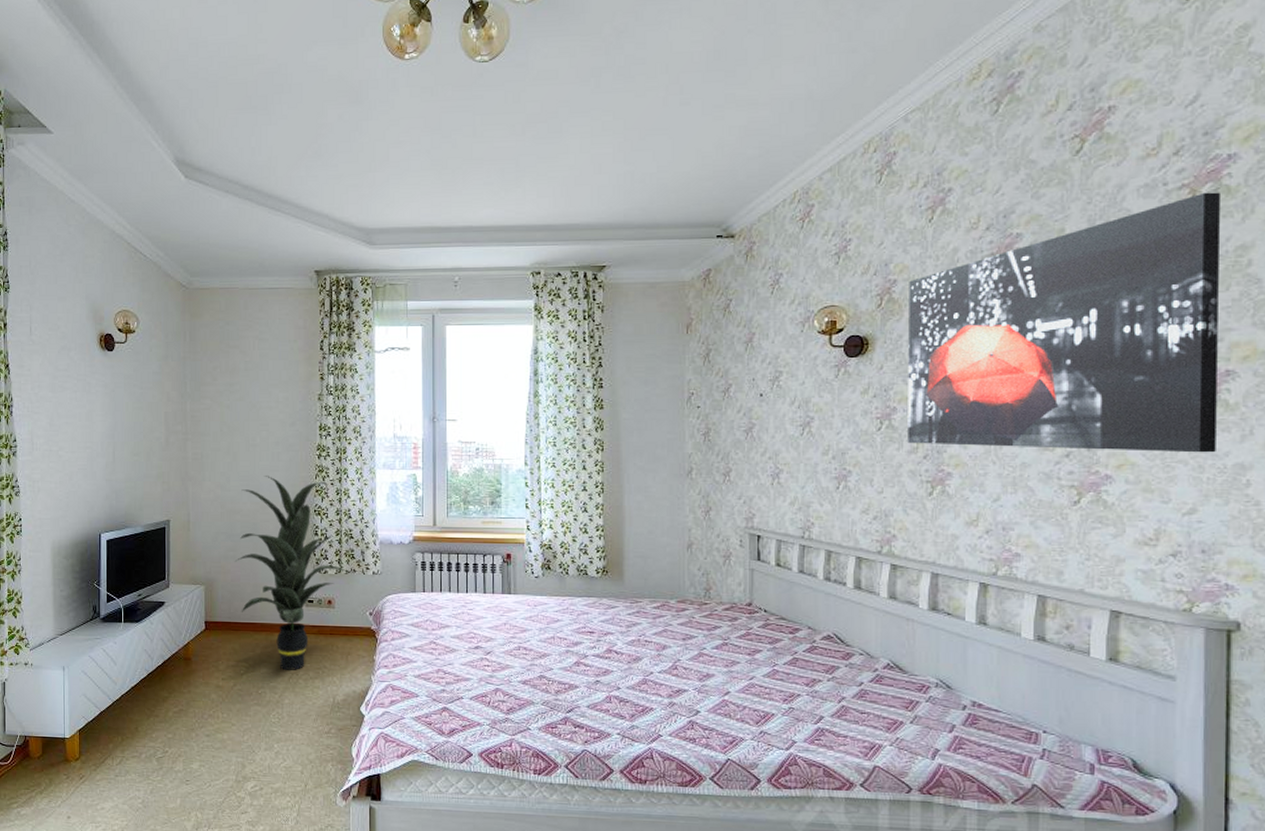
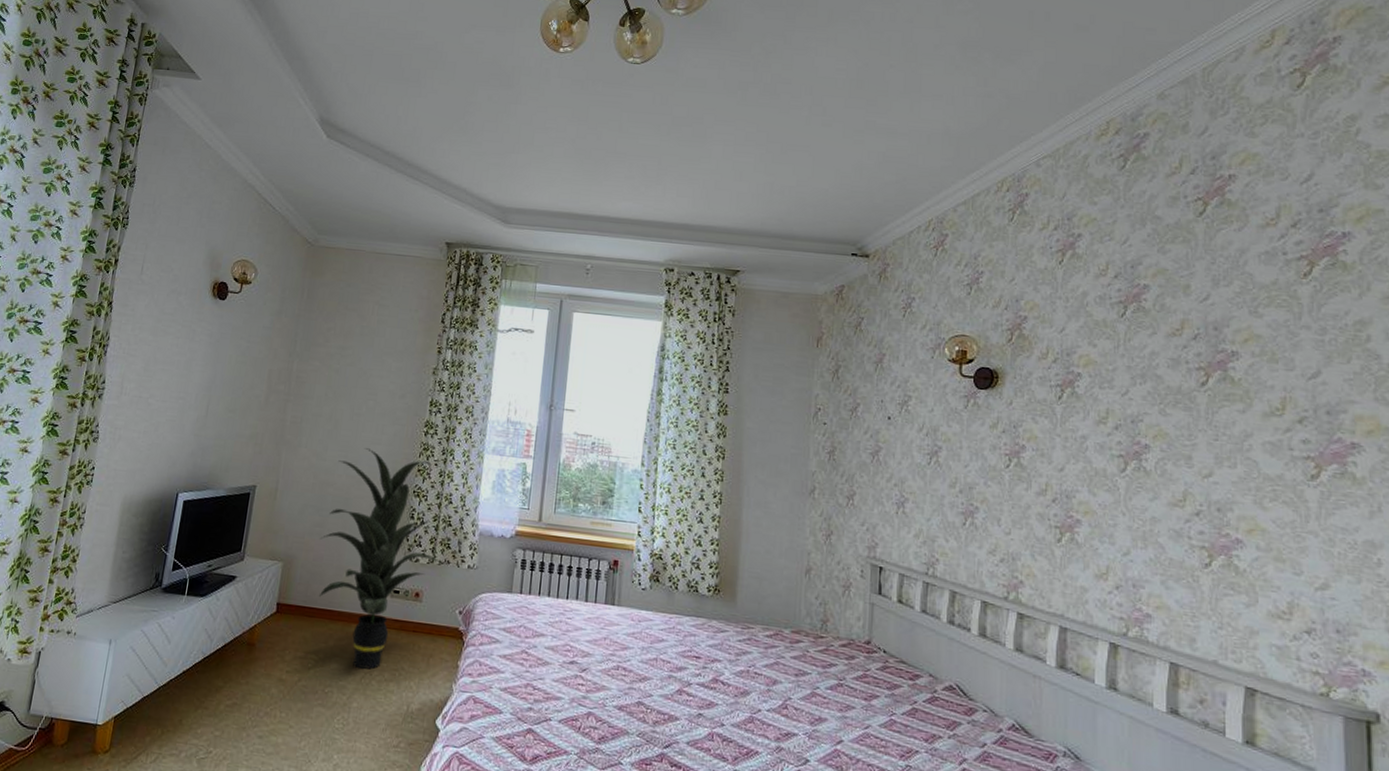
wall art: present [907,192,1220,453] -> none [1036,265,1346,527]

